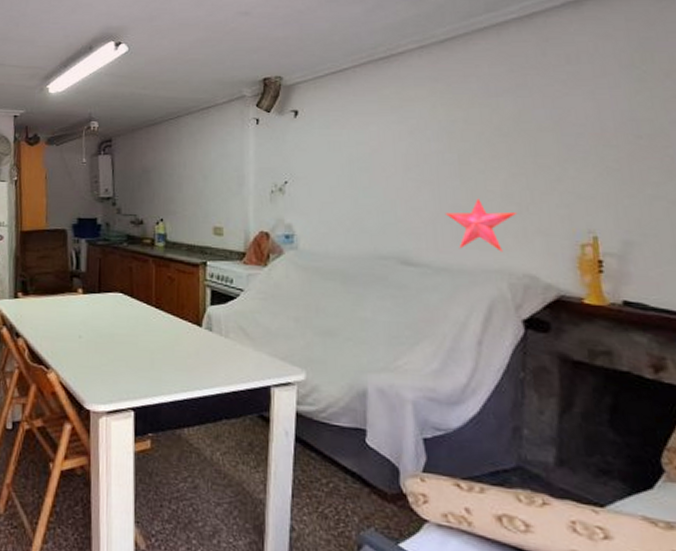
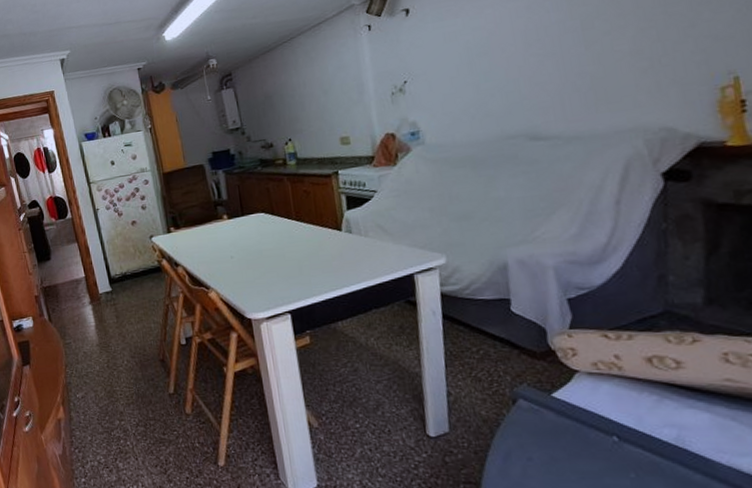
decorative star: present [446,198,518,252] -> none [572,61,649,115]

